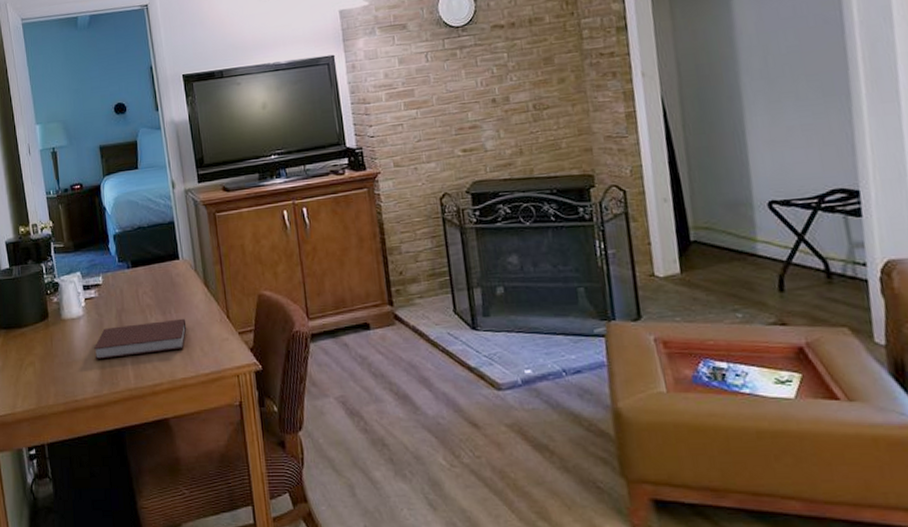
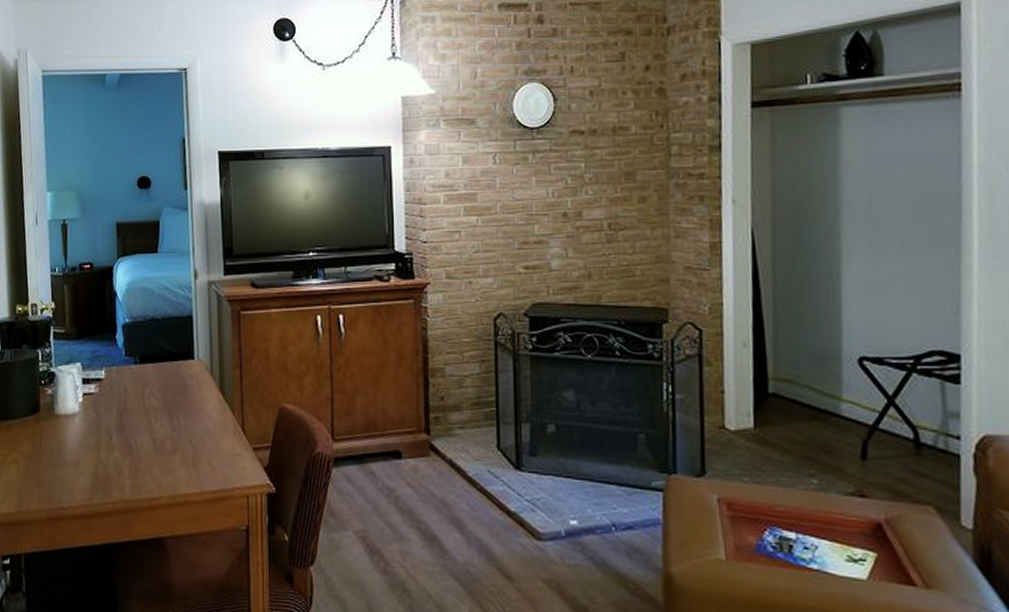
notebook: present [94,318,187,360] -> none [88,426,195,465]

